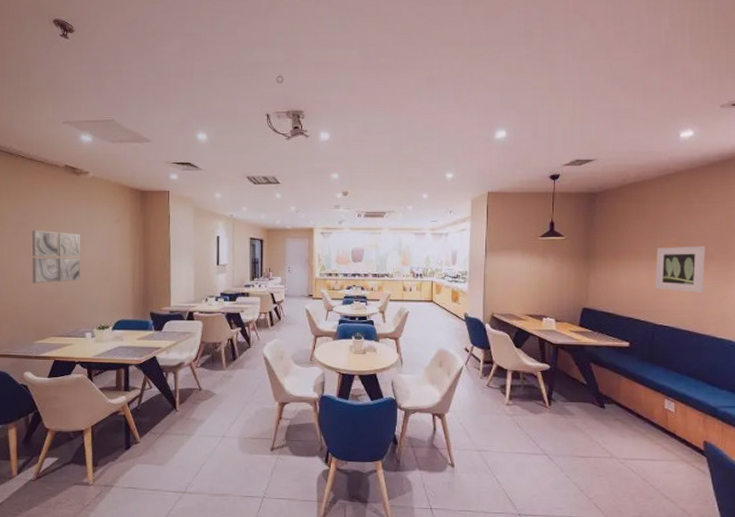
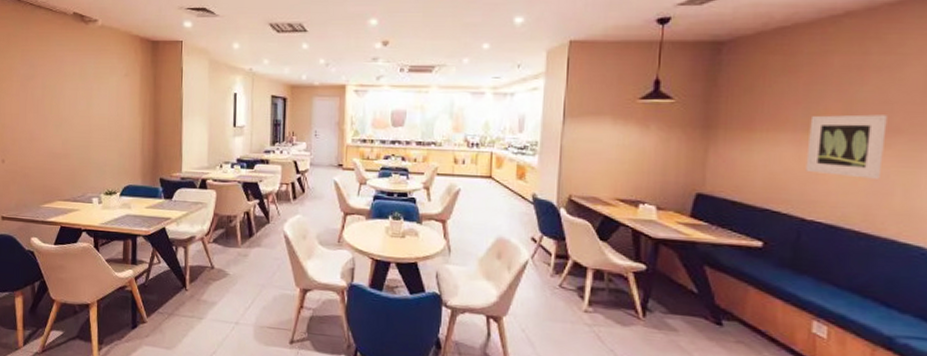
wall art: present [31,230,81,284] -> none [39,84,89,143]

